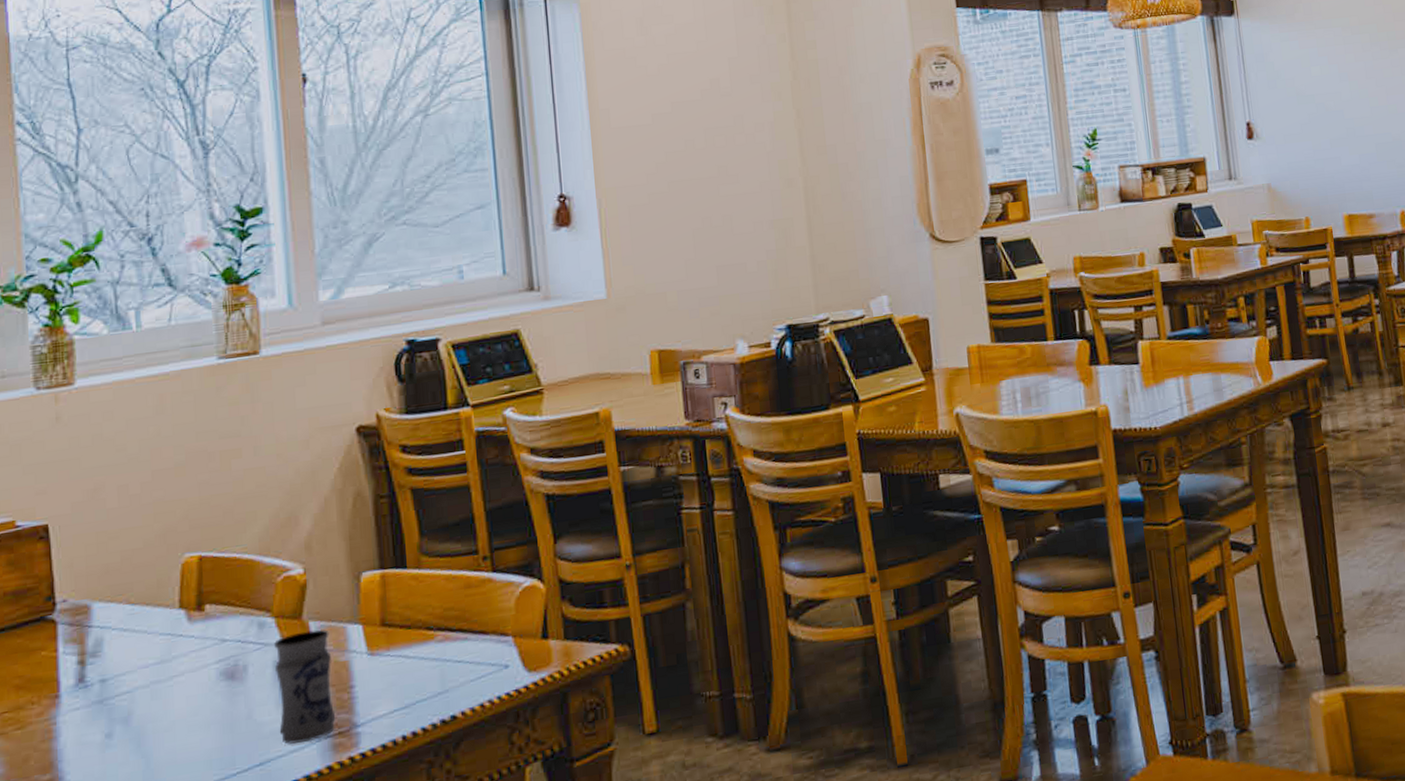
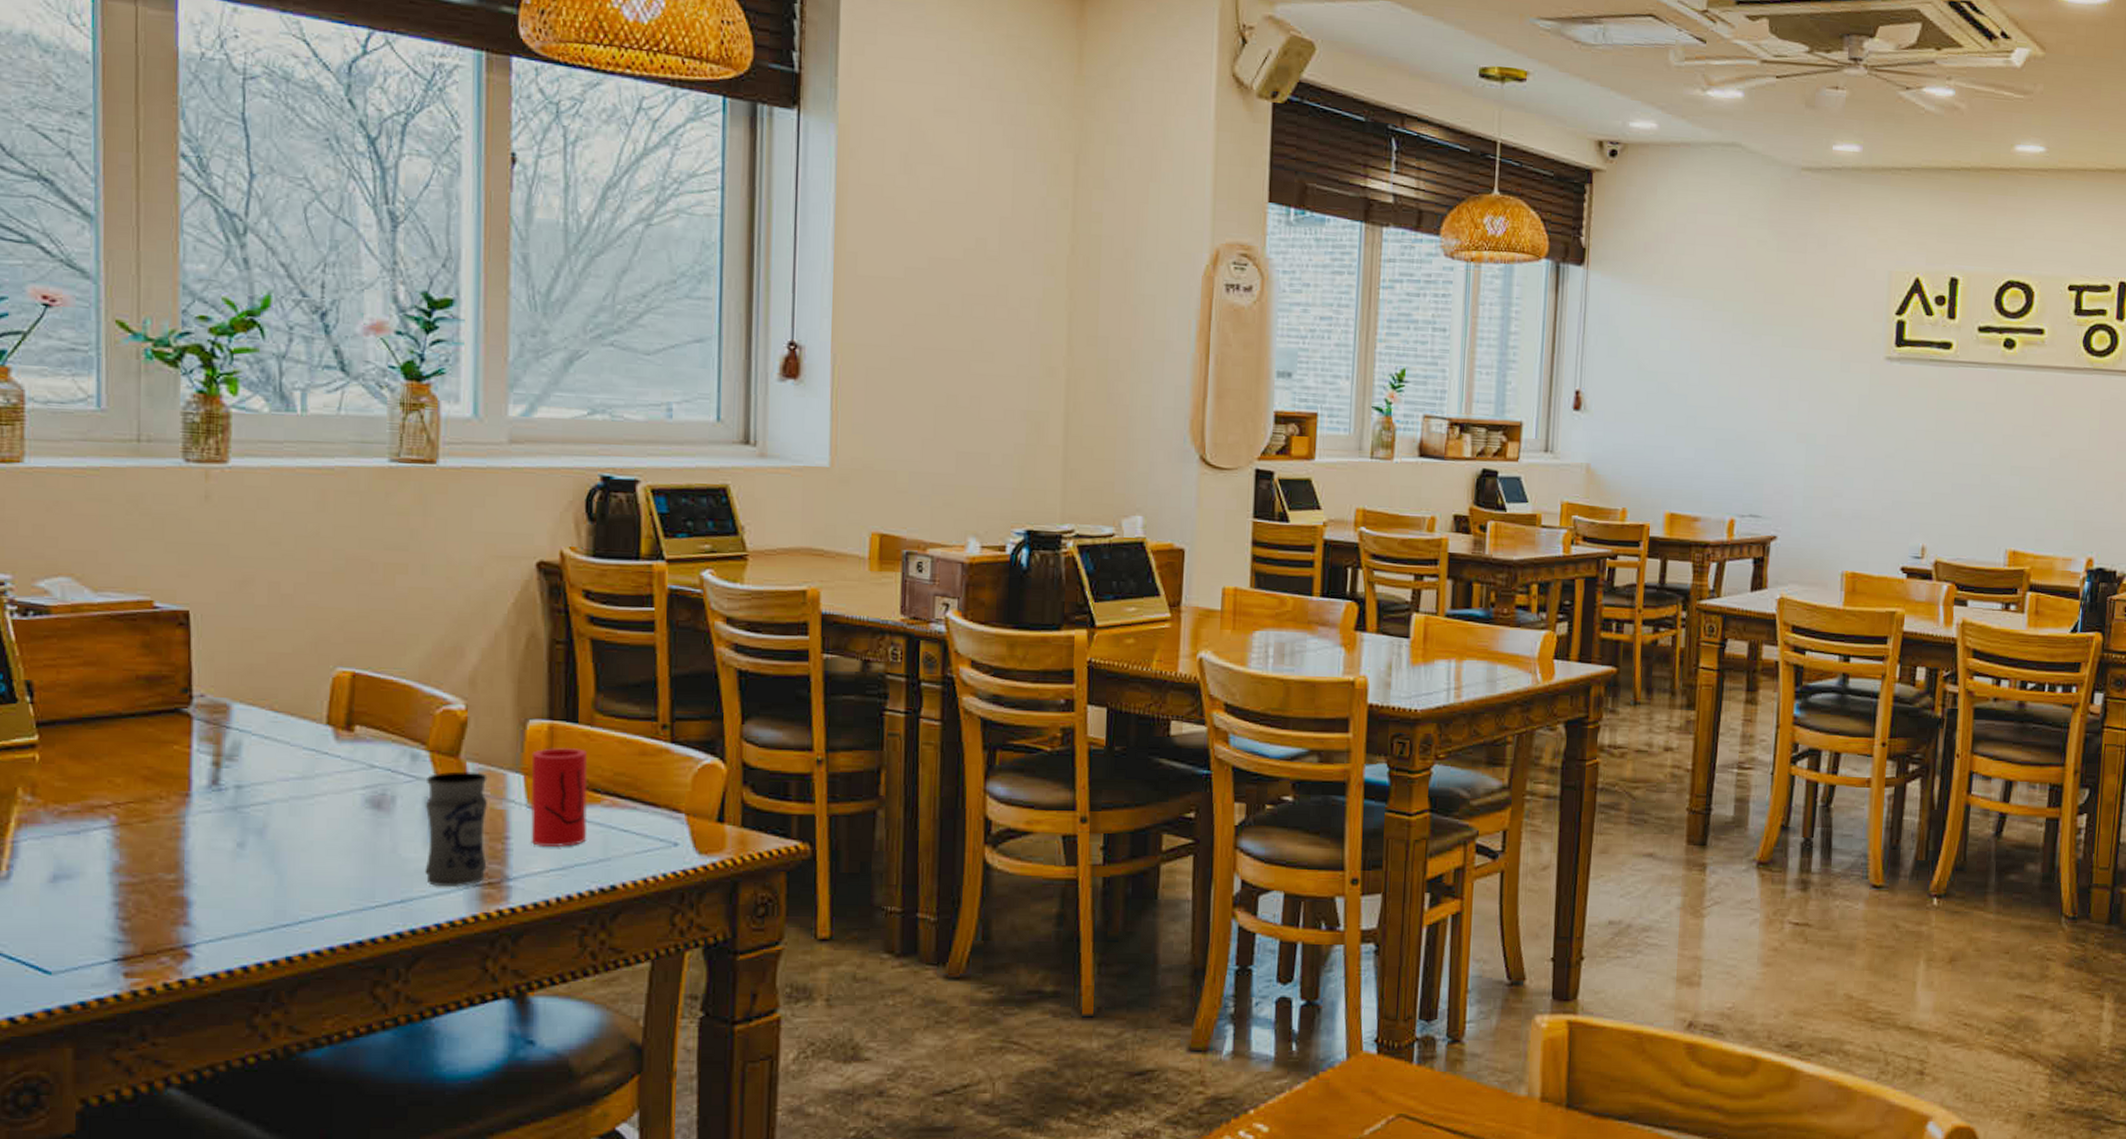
cup: none [367,591,424,690] -> present [530,747,588,848]

